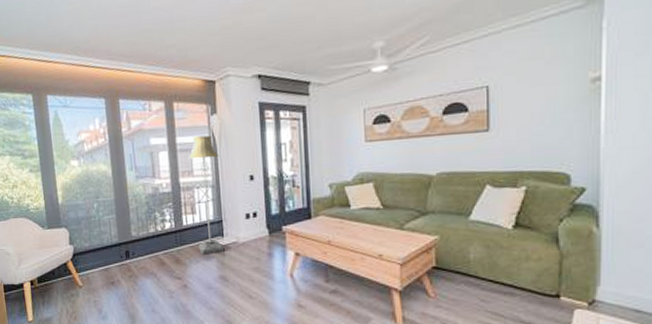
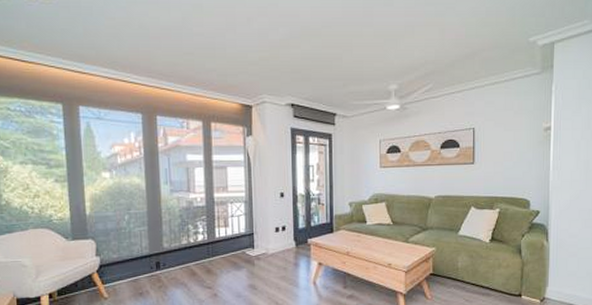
floor lamp: present [189,135,223,255] -> none [224,155,253,265]

